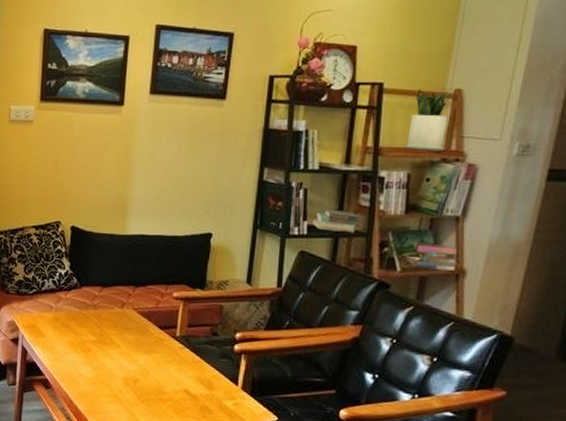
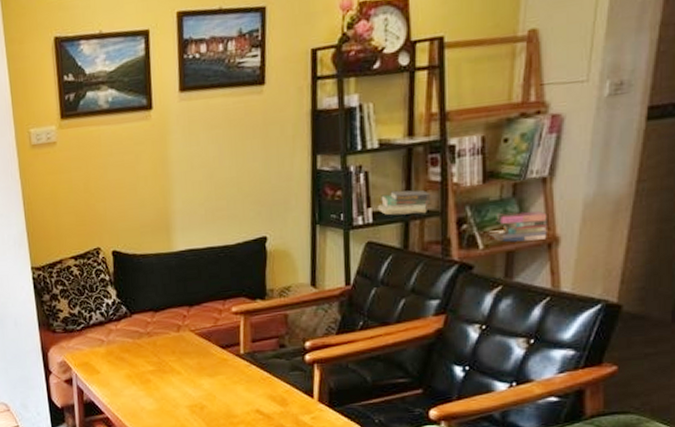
planter: present [403,89,451,152] -> none [474,31,525,110]

